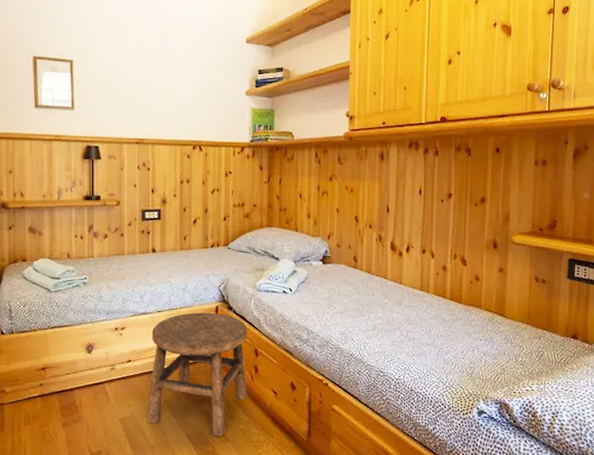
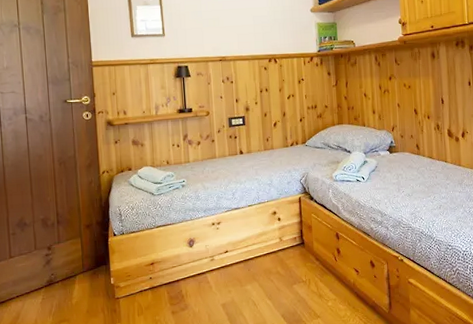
stool: present [146,312,248,436] -> none [244,203,333,314]

